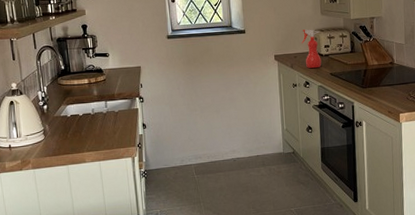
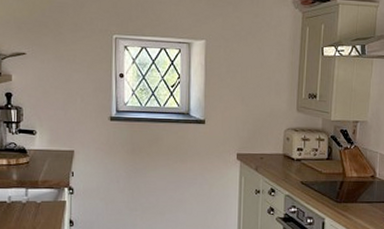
spray bottle: present [301,29,322,69] -> none [271,127,293,174]

